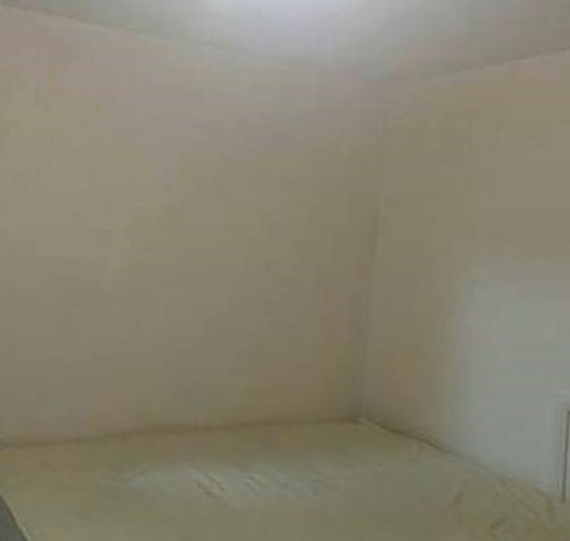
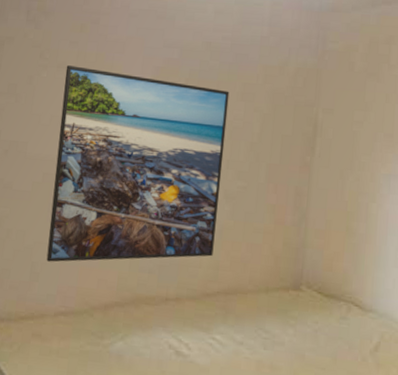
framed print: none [56,152,269,380] -> present [46,65,230,262]

